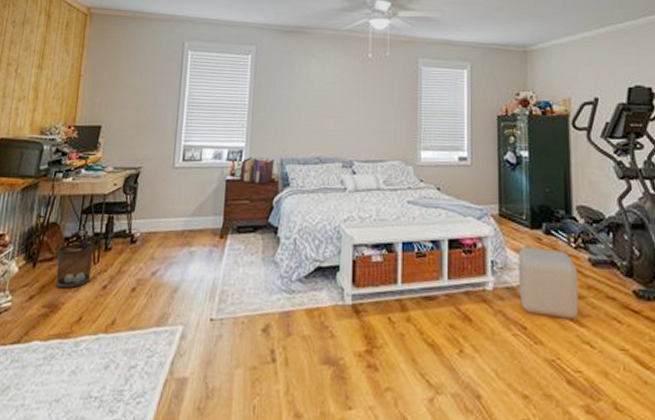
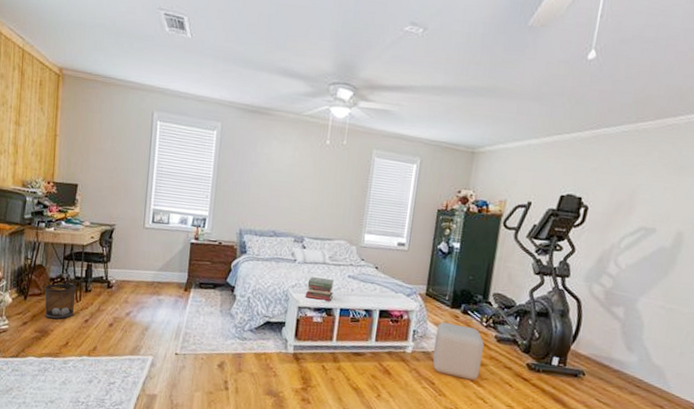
books: present [239,156,274,184] -> none [203,224,234,250]
books: none [360,207,392,236] -> present [305,277,334,302]

